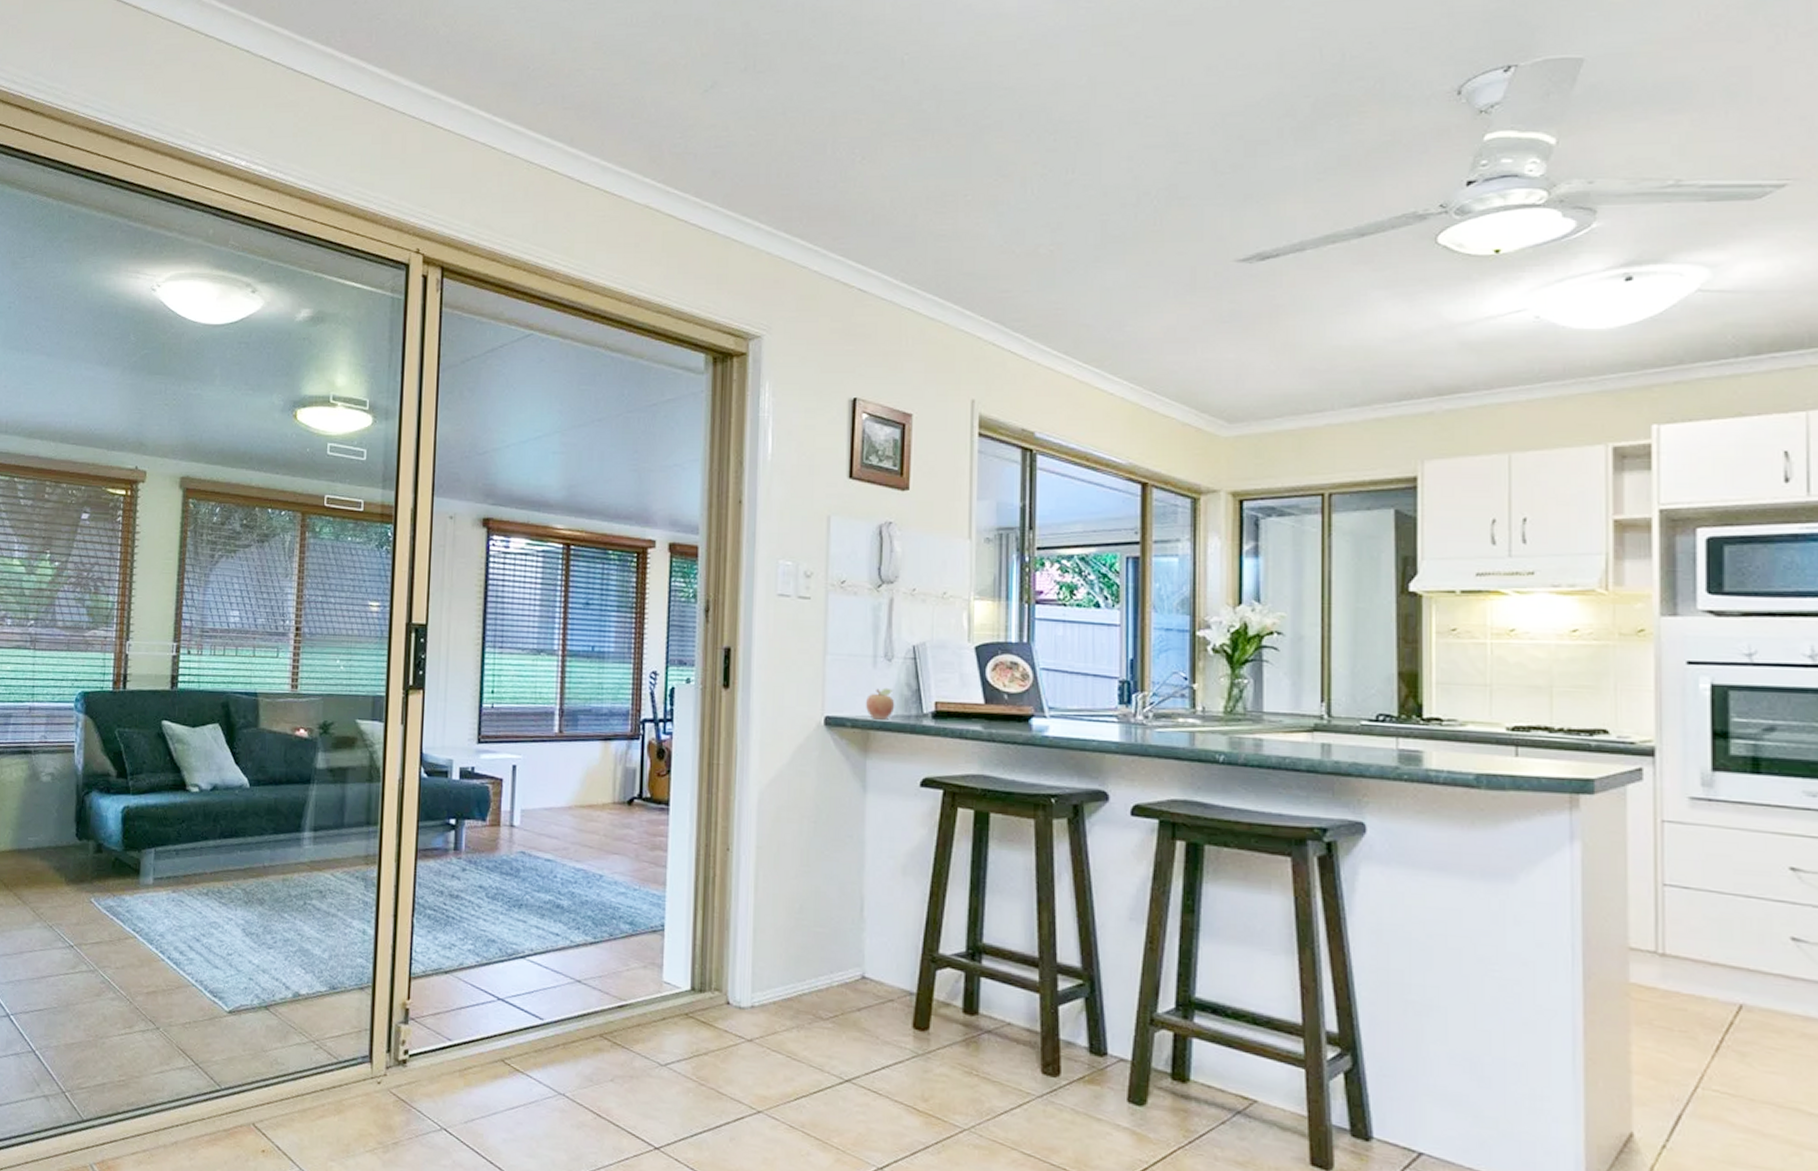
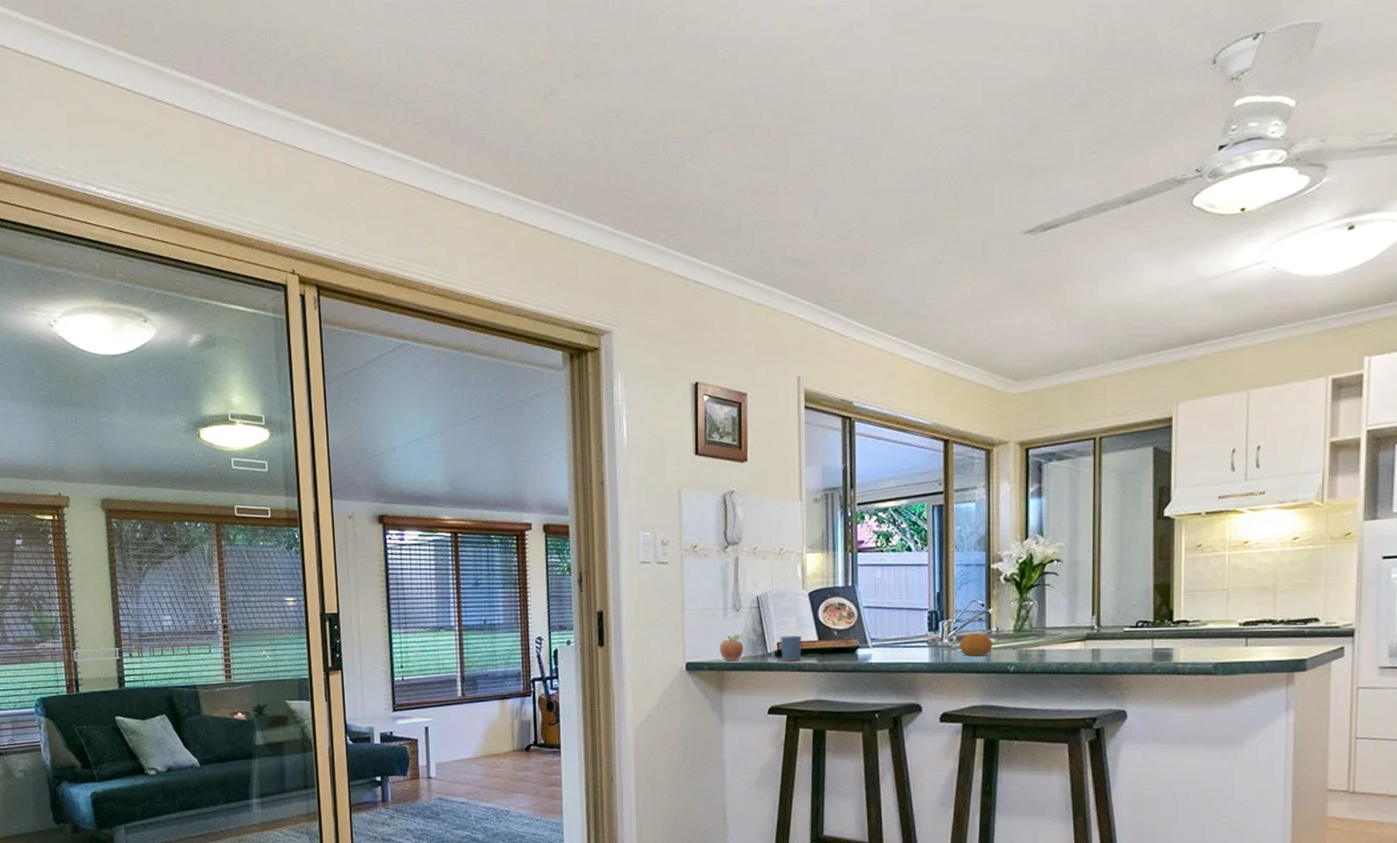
mug: none [938,694,965,725] -> present [780,635,802,661]
fruit: none [1157,711,1198,740] -> present [960,633,993,657]

